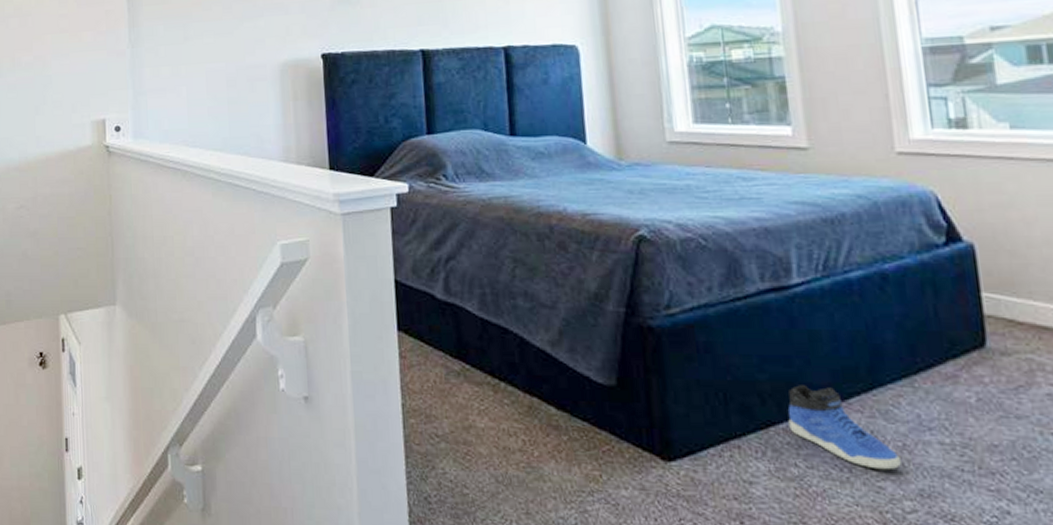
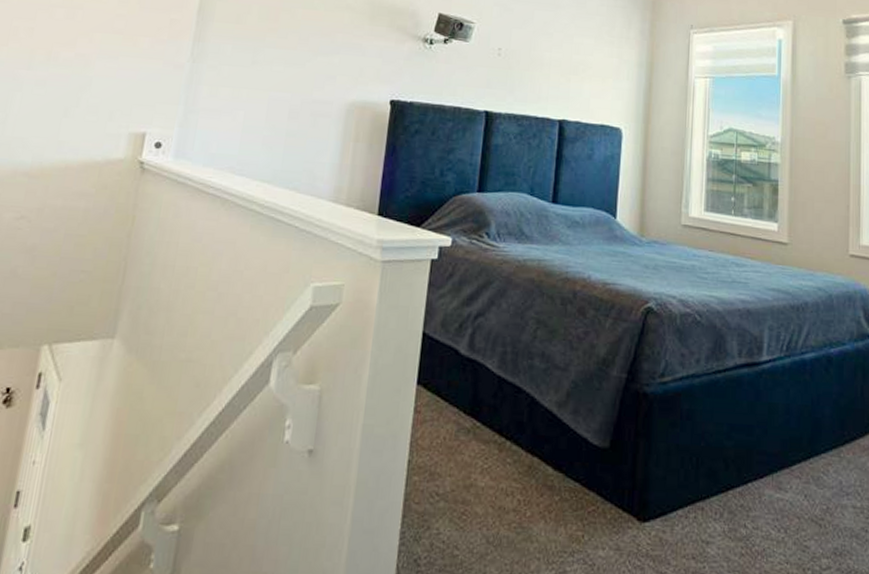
sneaker: present [787,385,901,470] -> none [744,452,823,531]

